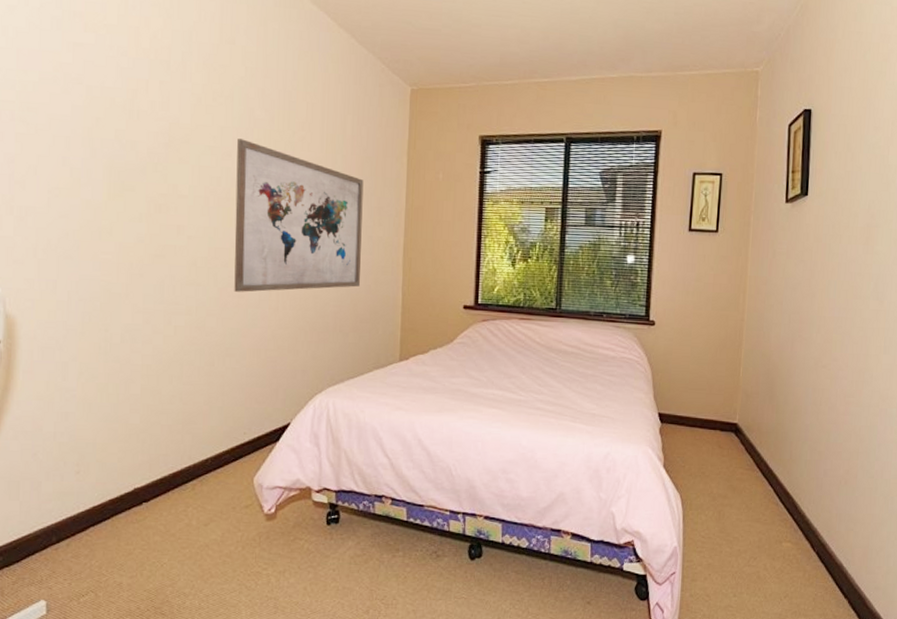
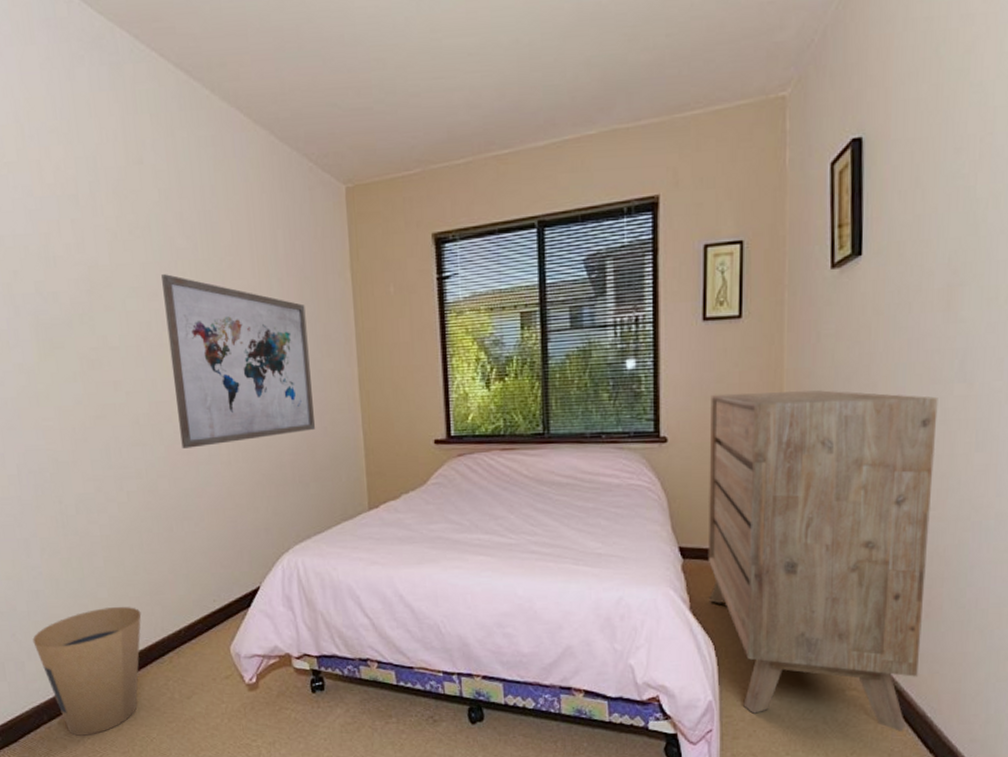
trash can: none [54,433,171,560] -> present [33,607,142,737]
dresser: none [679,290,859,579] -> present [708,390,938,732]

